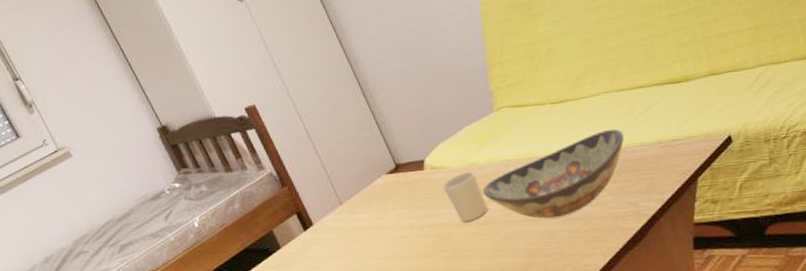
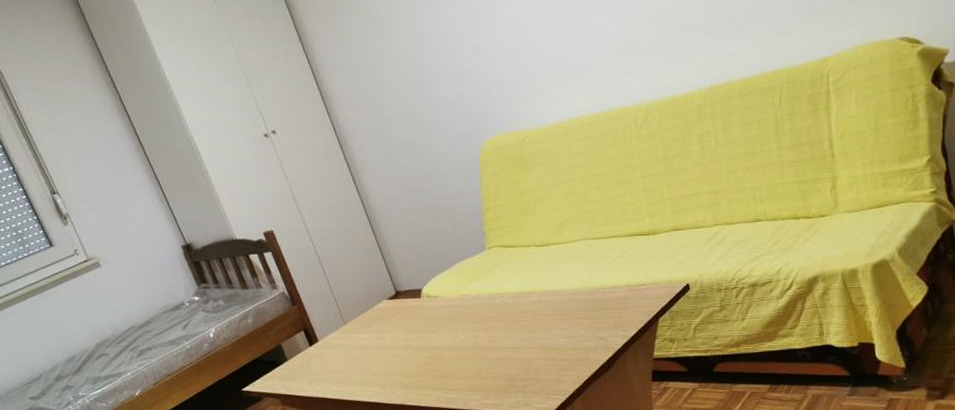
mug: present [443,171,488,222] -> none [437,301,475,346]
decorative bowl: present [482,128,625,219] -> none [471,271,598,347]

